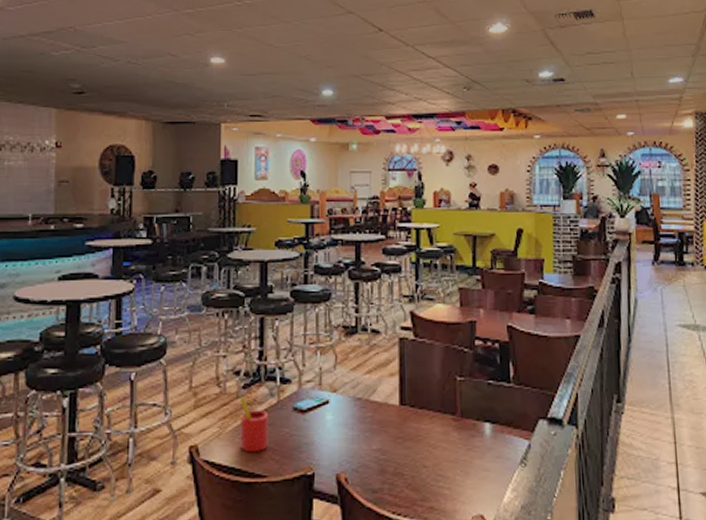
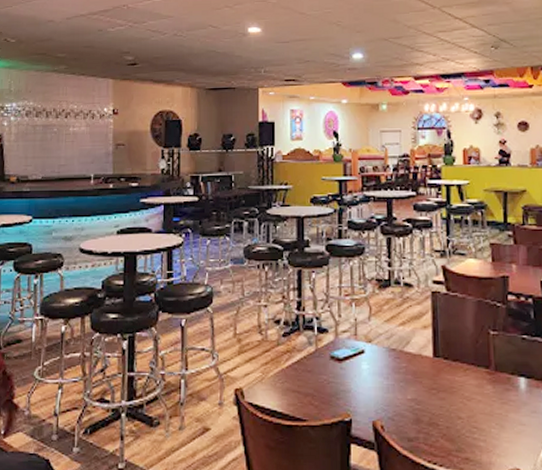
straw: present [239,397,269,453] -> none [280,345,308,398]

